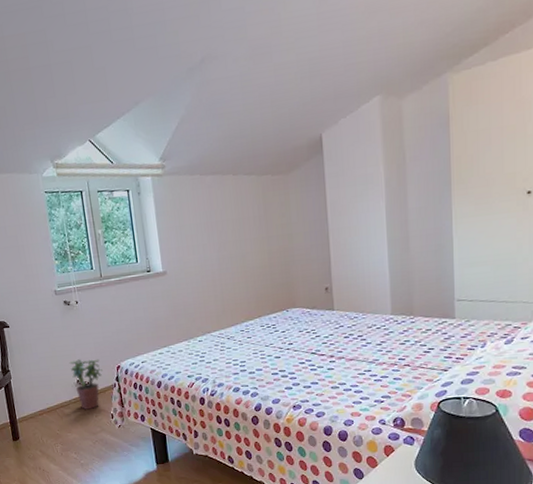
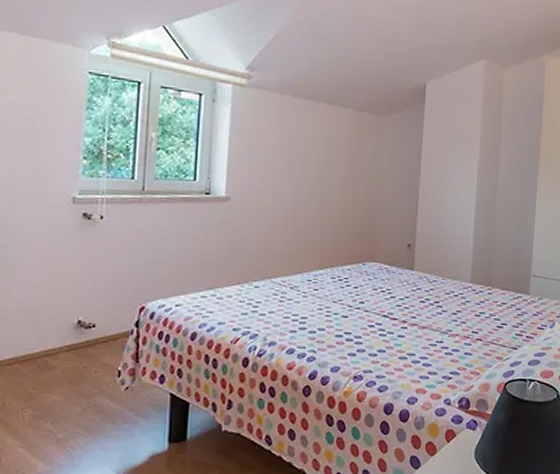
potted plant: present [69,359,103,409] -> none [71,292,119,362]

